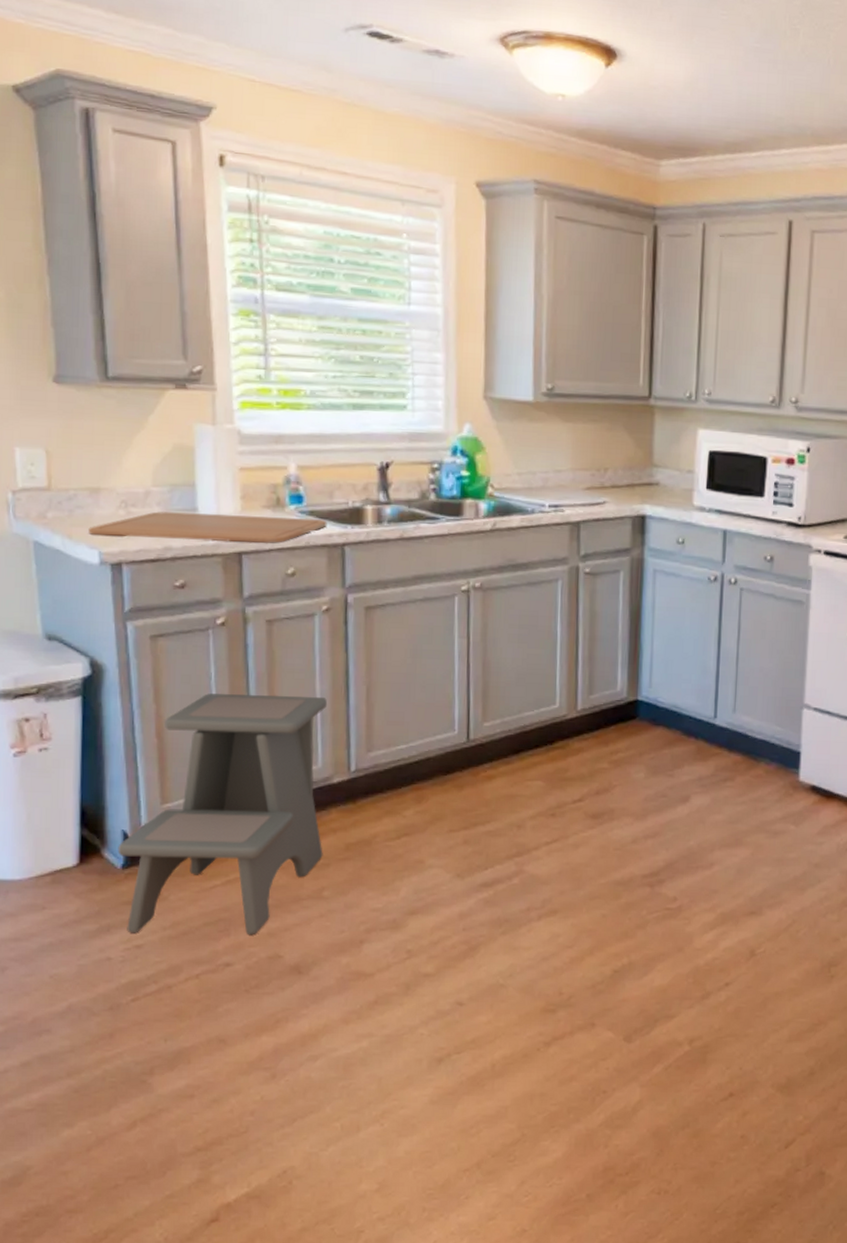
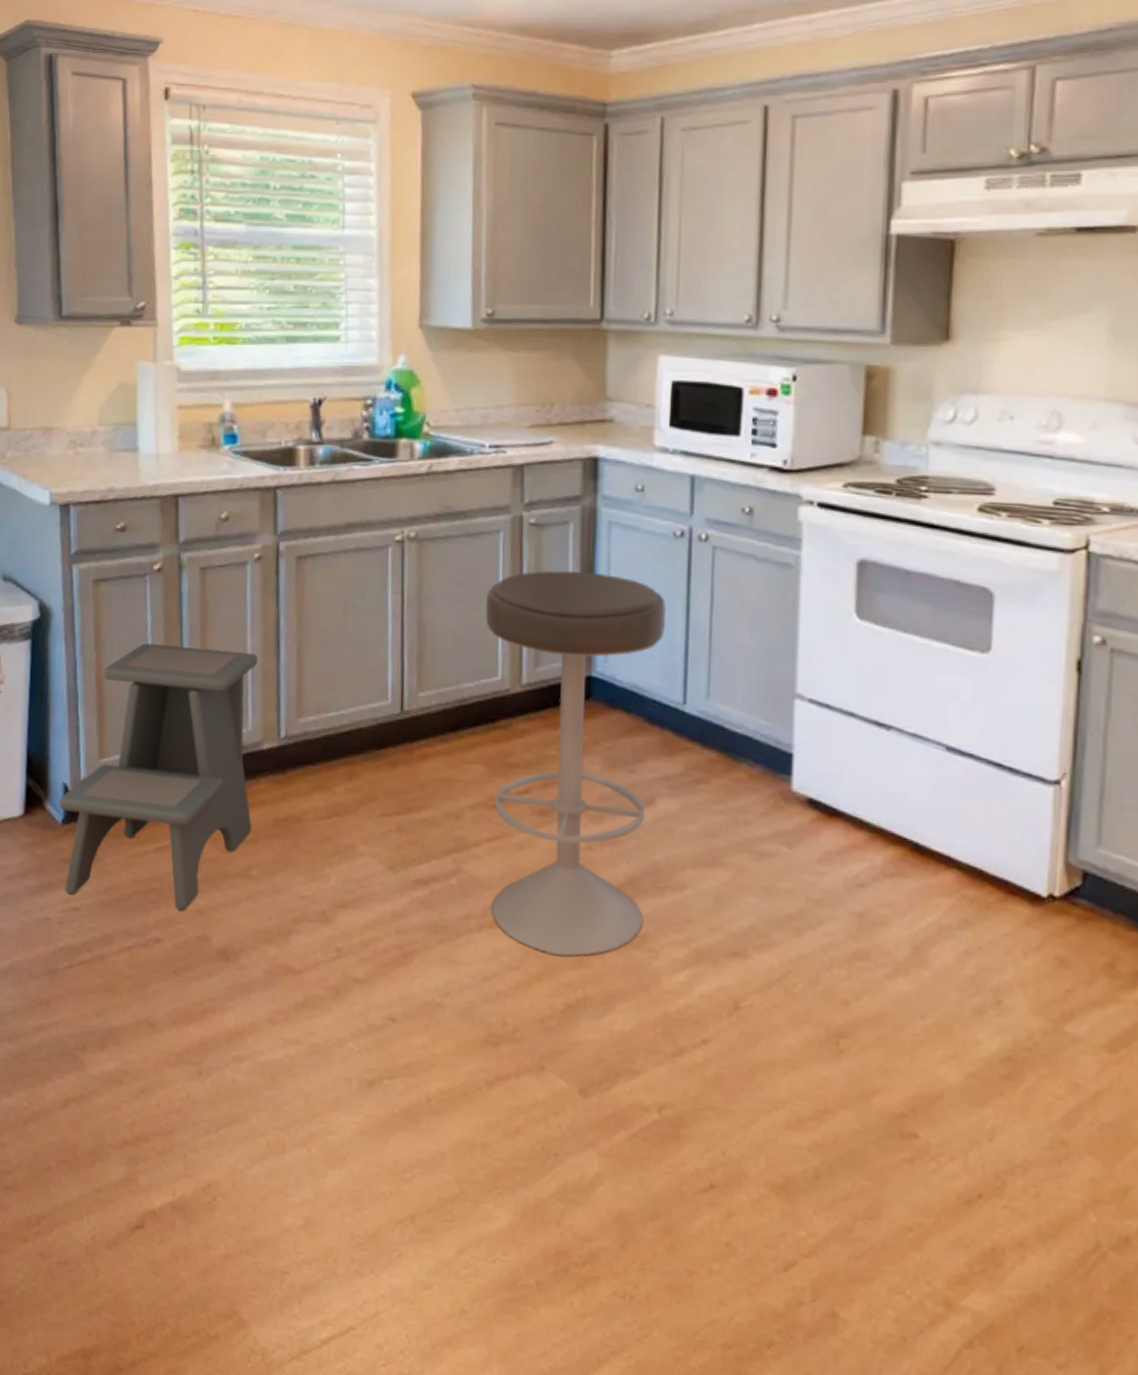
chopping board: present [88,511,327,543] -> none [41,451,260,486]
bar stool: none [545,611,702,933] -> present [486,570,667,957]

